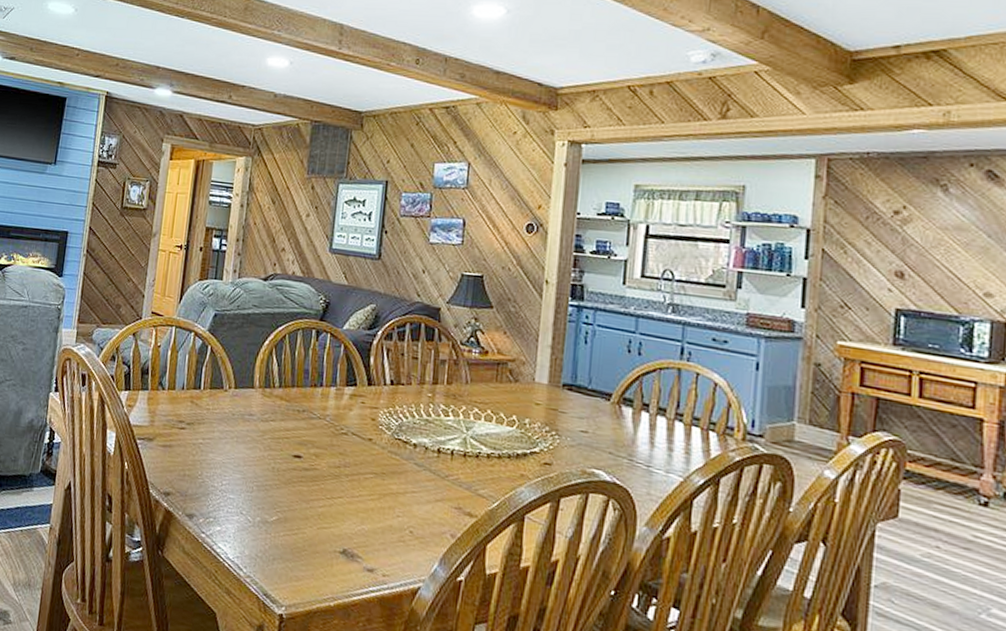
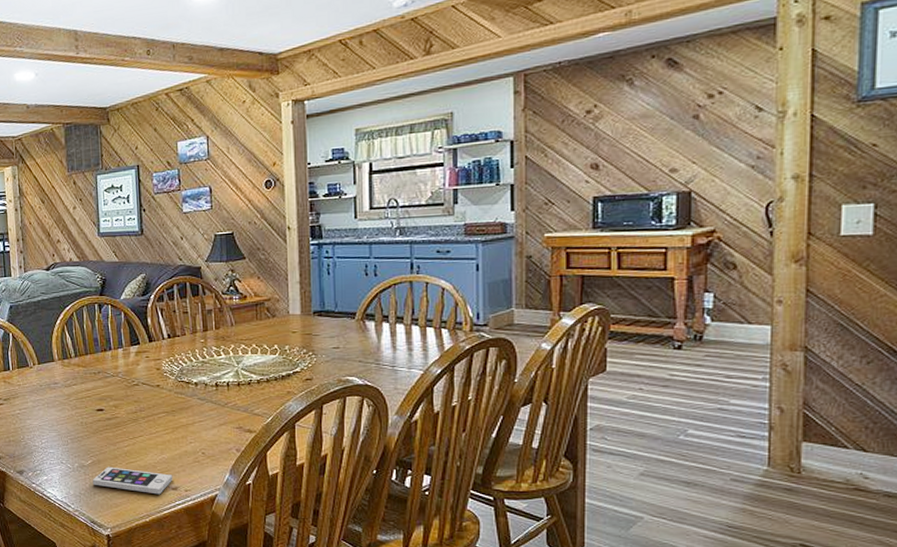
smartphone: none [273,528,371,575] -> present [92,467,173,495]

